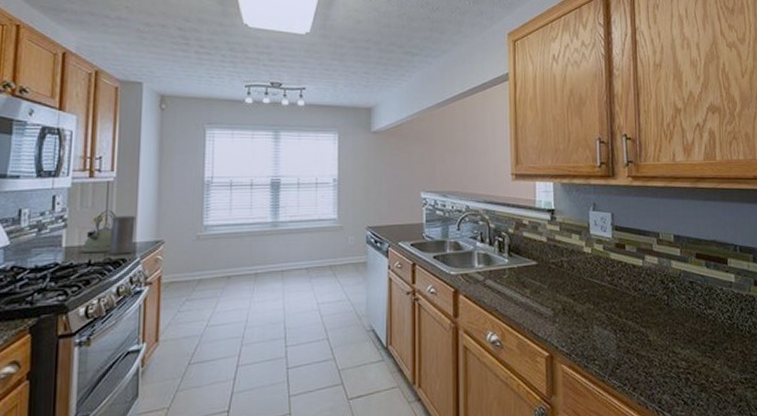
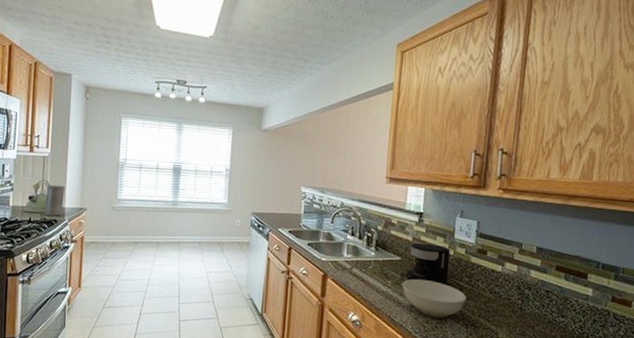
coffee maker: none [538,243,606,293] -> present [400,243,463,291]
bowl: none [541,283,611,326] -> present [402,279,466,318]

